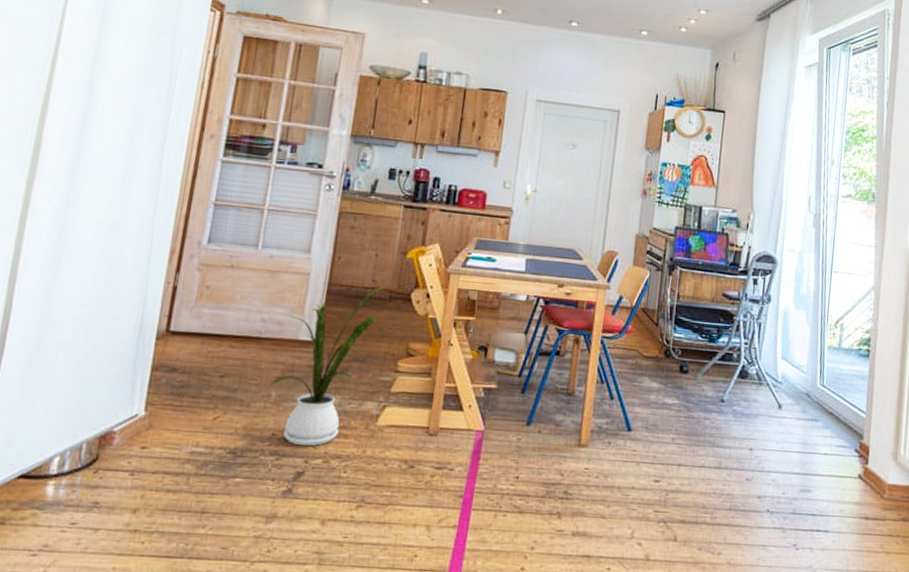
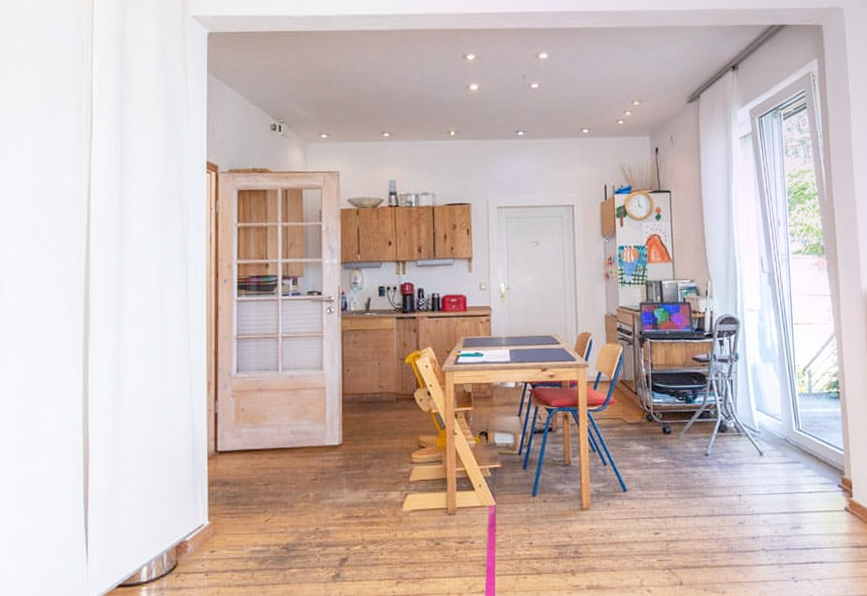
house plant: present [268,285,390,447] -> none [306,389,395,536]

